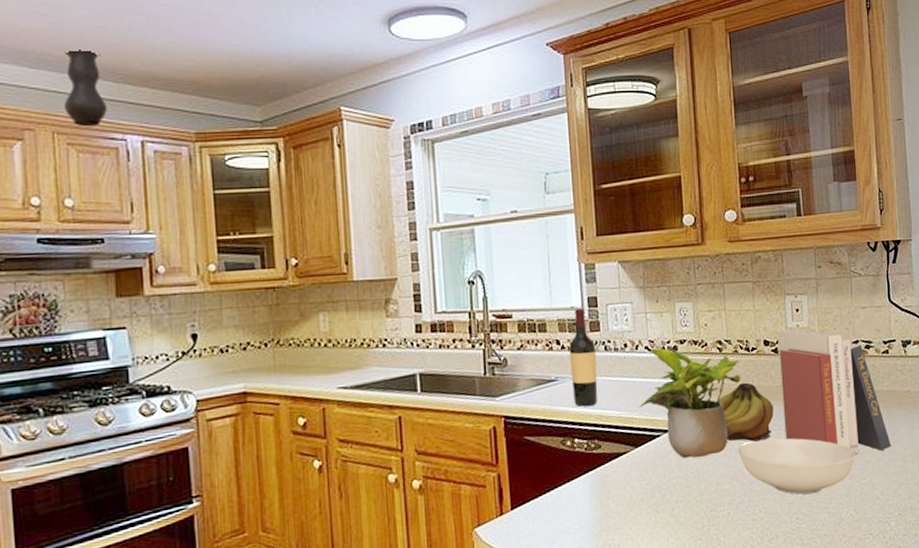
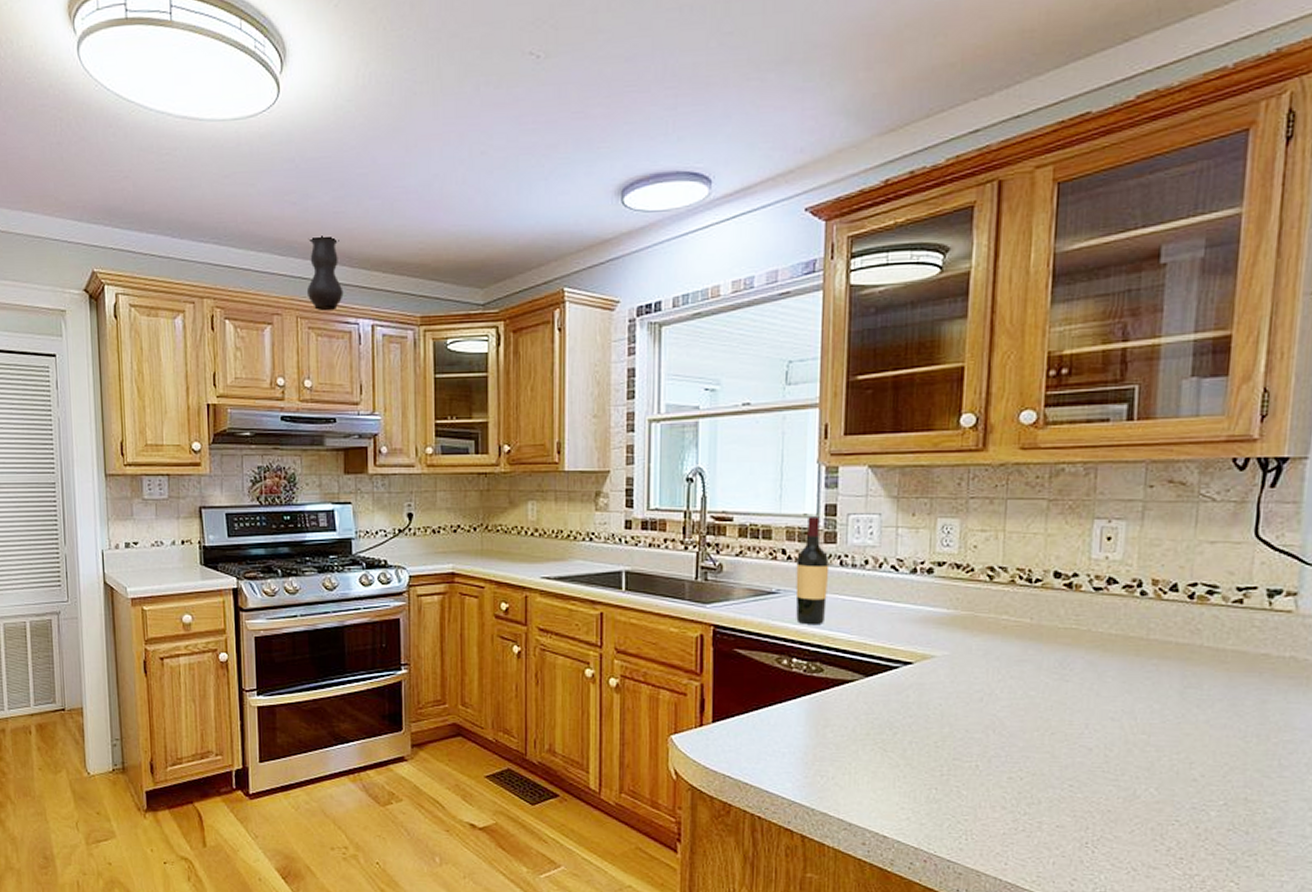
potted plant: present [639,346,741,458] -> none [876,568,1016,697]
fruit: present [715,382,774,442] -> none [977,619,1057,690]
bowl: present [738,438,856,495] -> none [999,688,1170,761]
books: present [777,329,891,454] -> none [1068,561,1227,724]

